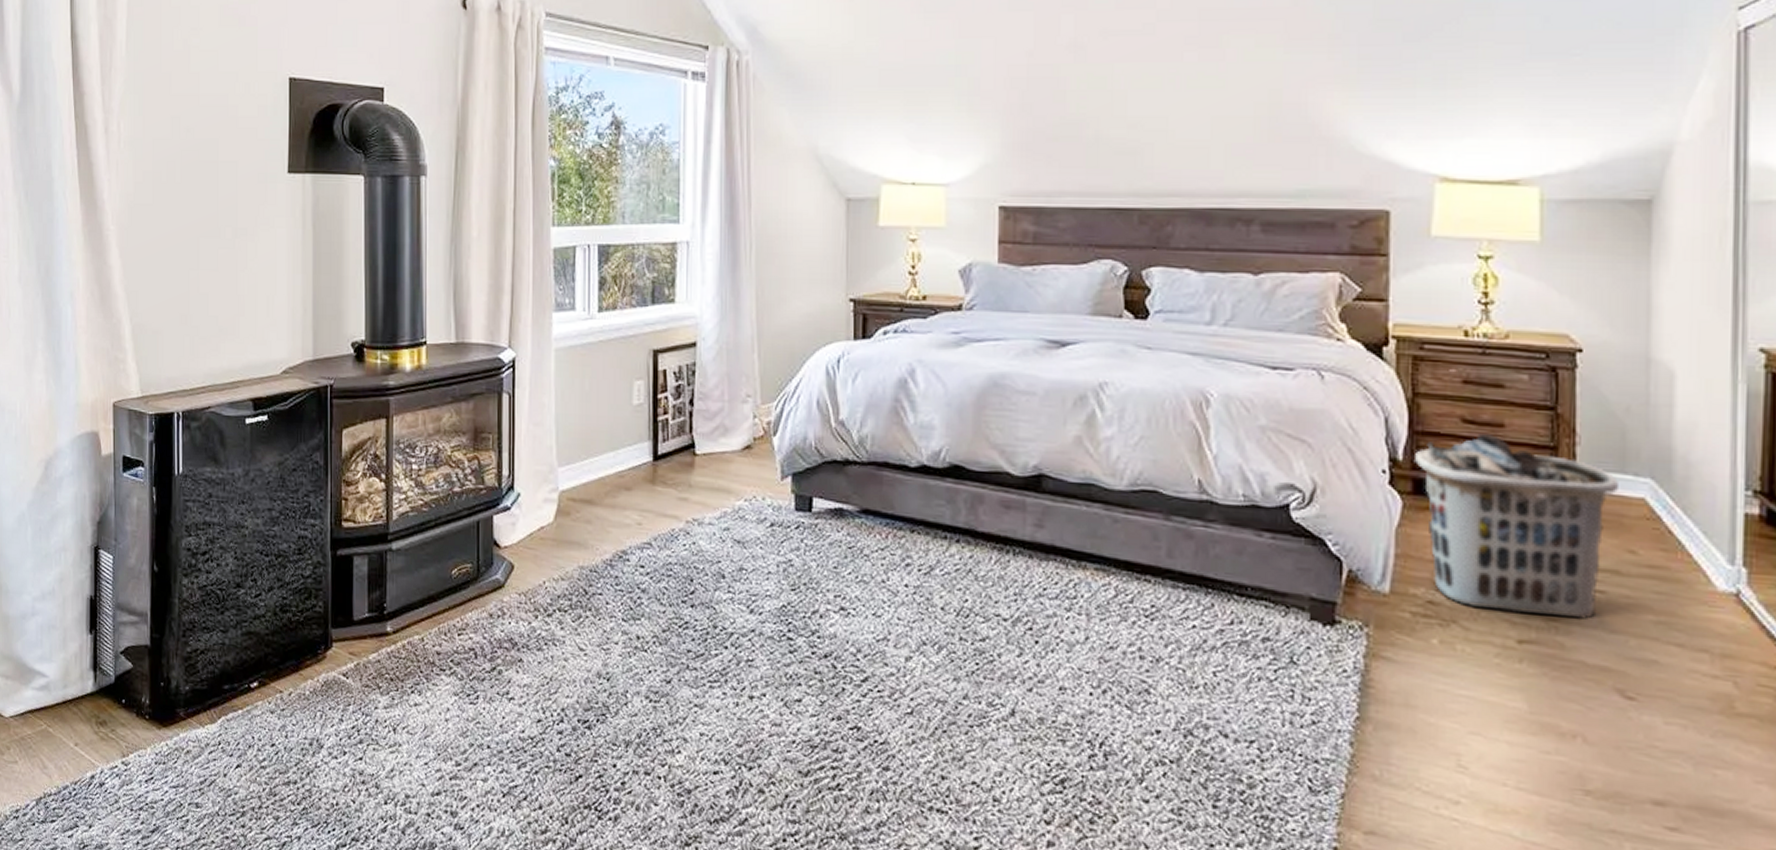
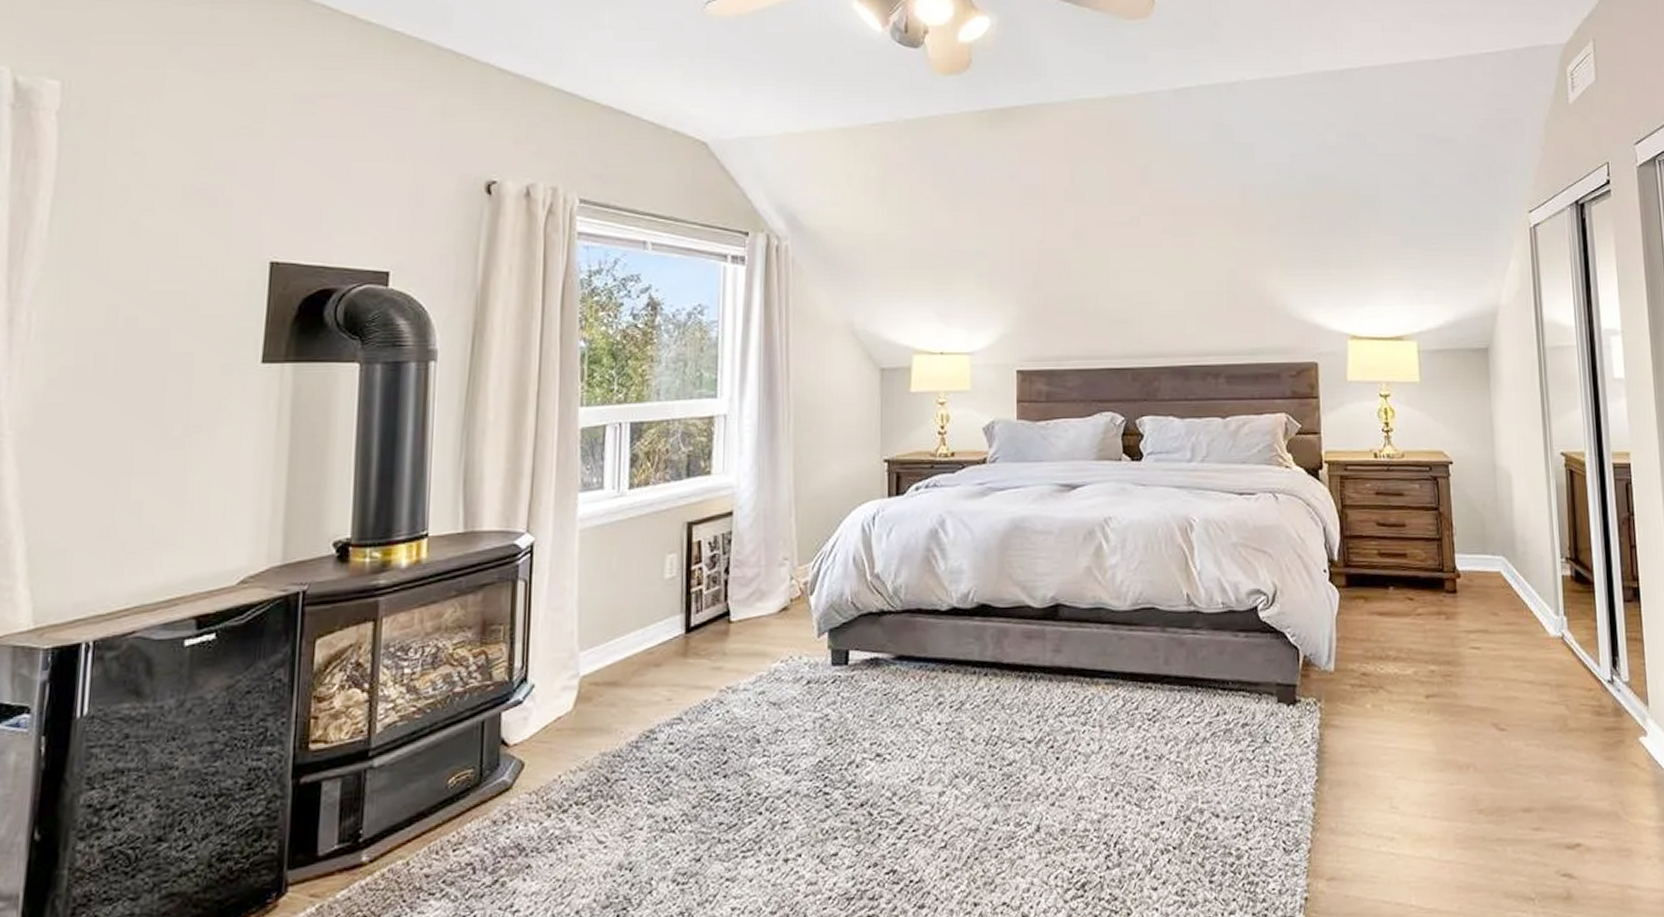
clothes hamper: present [1415,434,1618,619] -> none [1346,533,1483,674]

